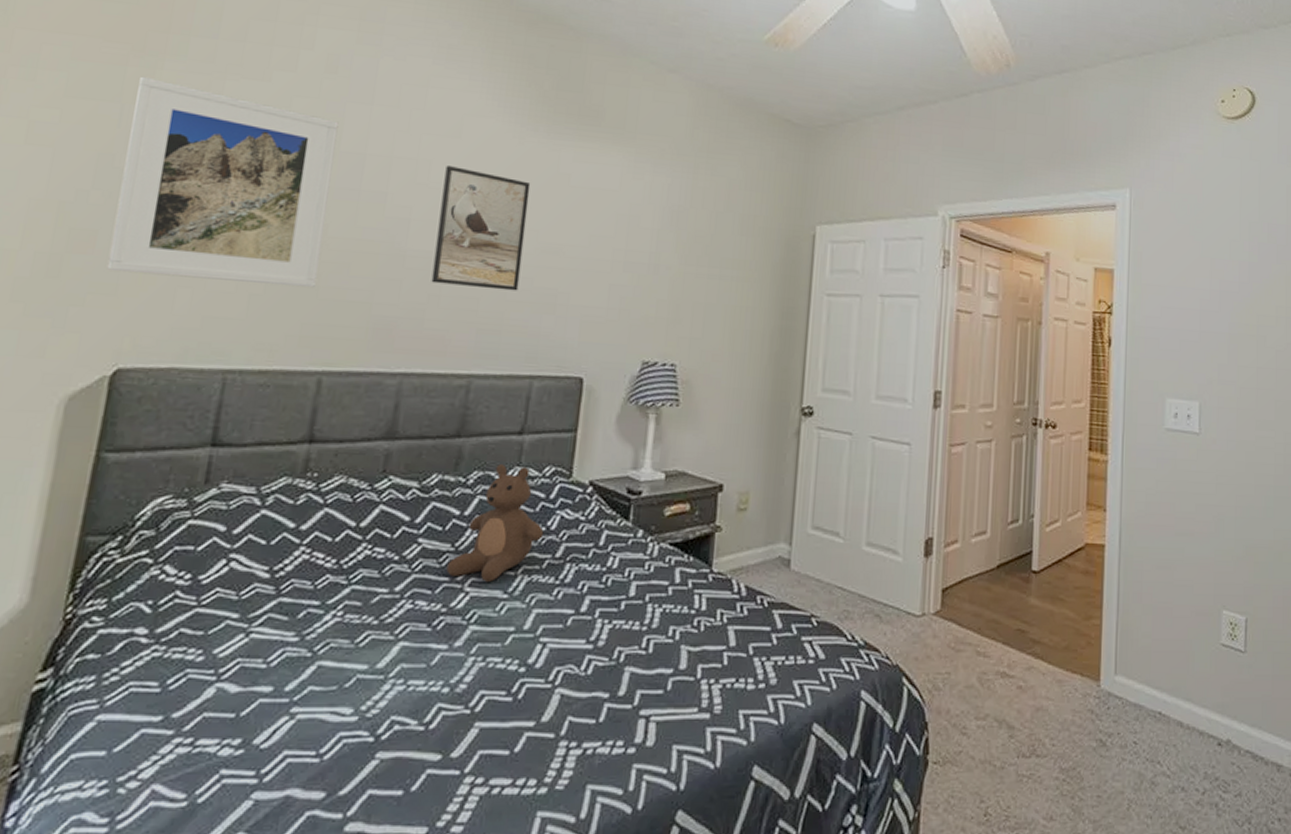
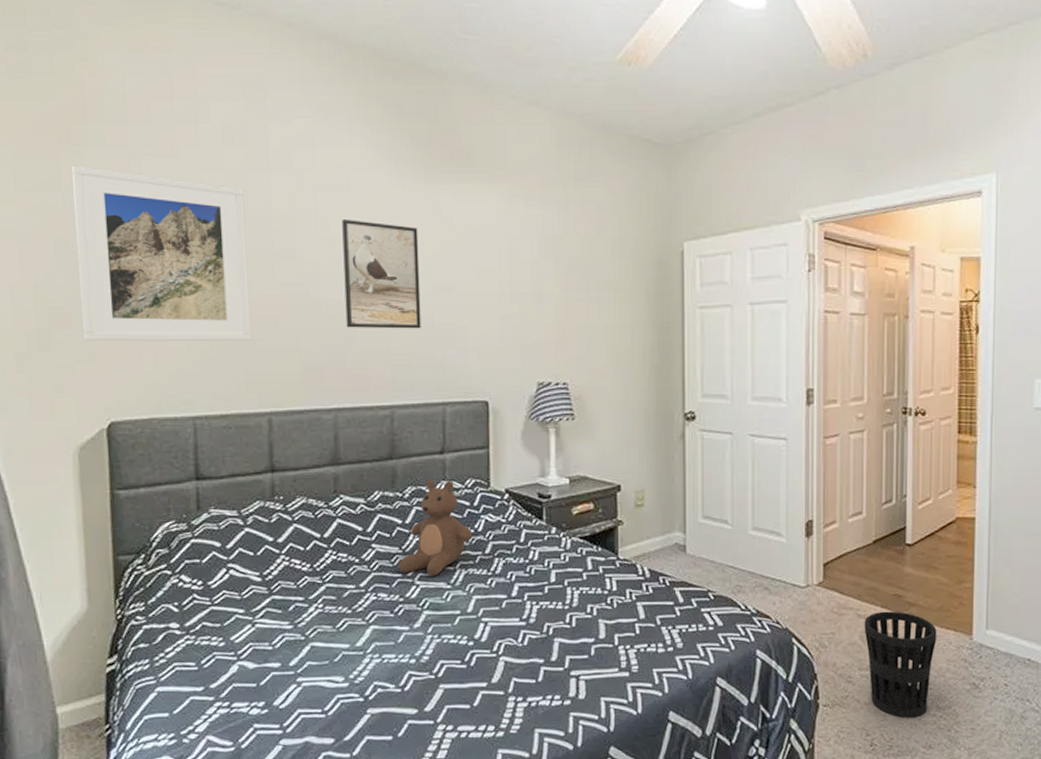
wastebasket: none [983,649,1062,781] -> present [864,611,937,718]

